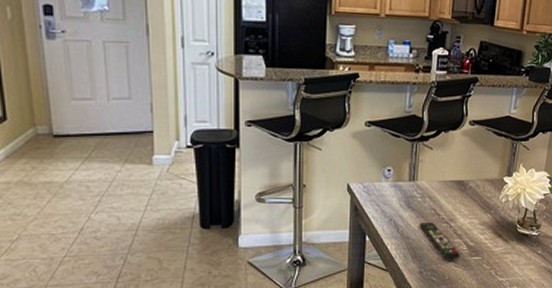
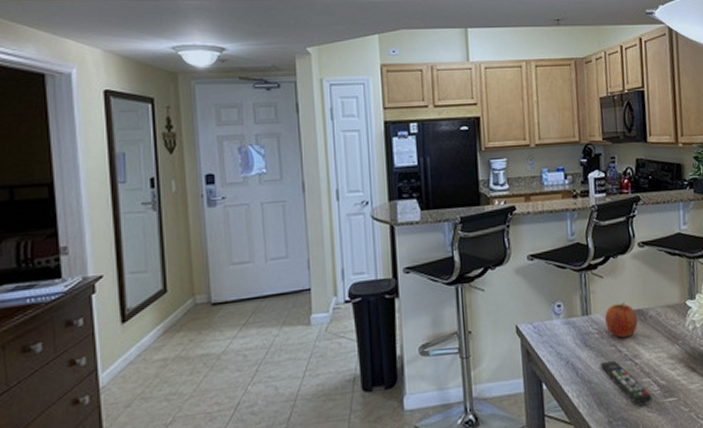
fruit: none [429,173,459,203] -> present [605,302,638,338]

